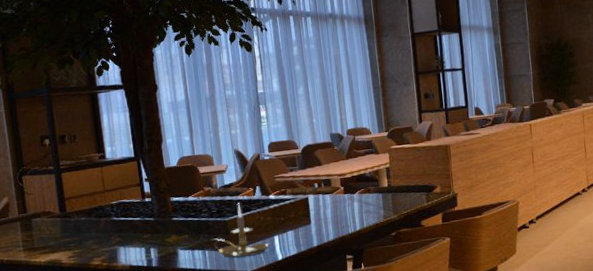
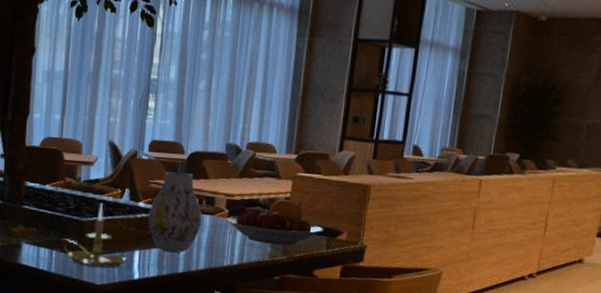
vase: none [279,163,325,232] -> present [148,172,203,253]
fruit bowl: none [342,168,422,208] -> present [225,199,325,246]

